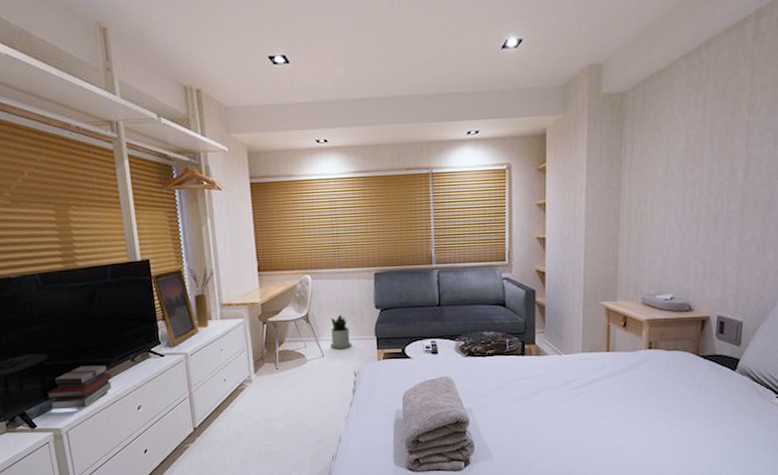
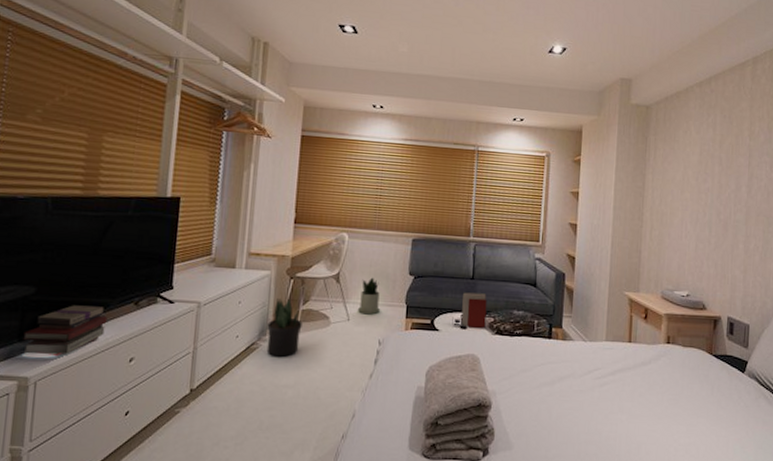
picture frame: present [151,269,199,348] -> none [178,210,219,295]
vase: present [188,267,215,328] -> none [217,210,250,276]
planter: none [250,341,282,394] -> present [266,298,302,357]
books: none [431,318,457,352] -> present [461,292,487,328]

